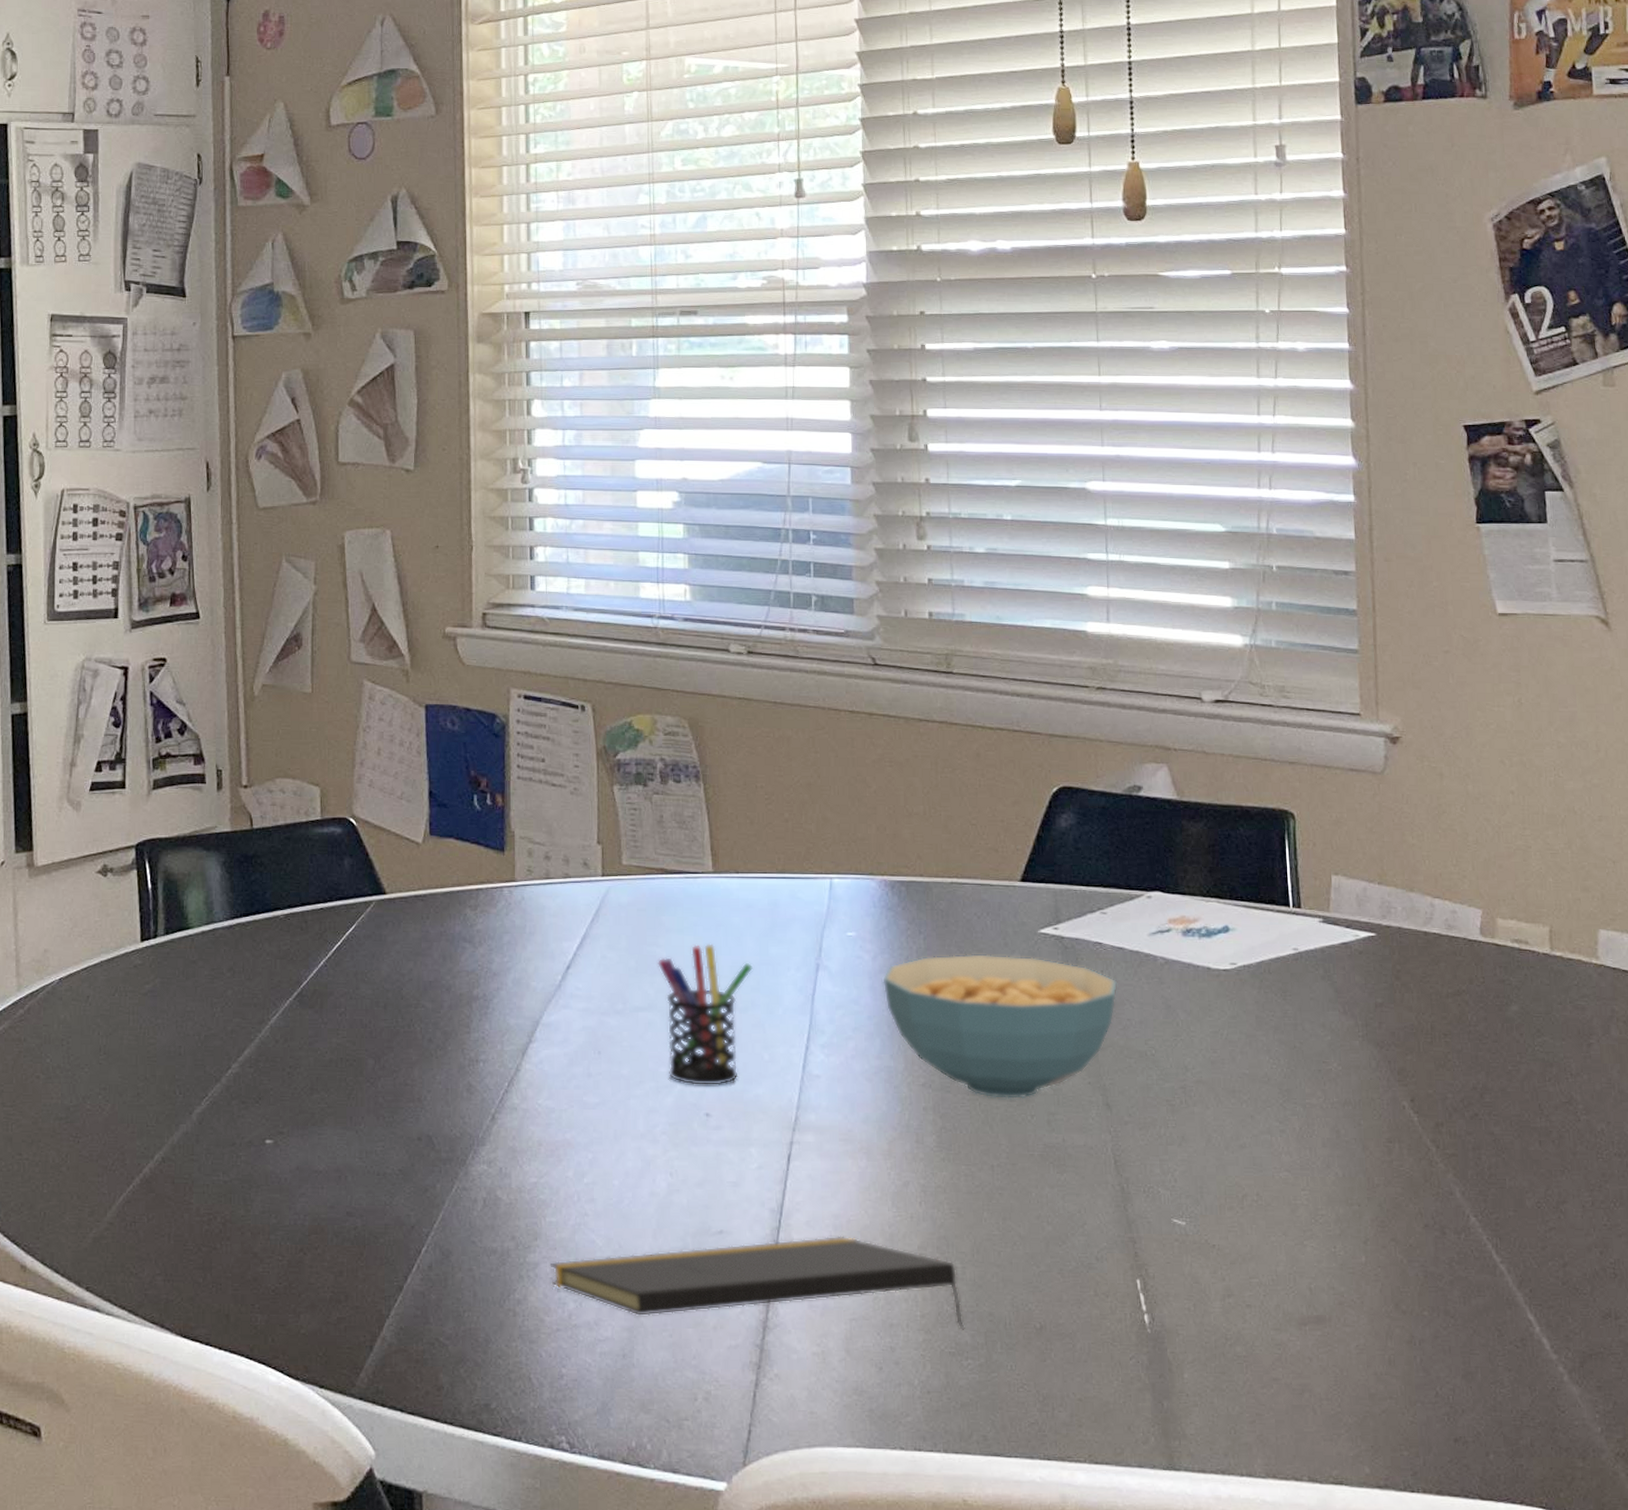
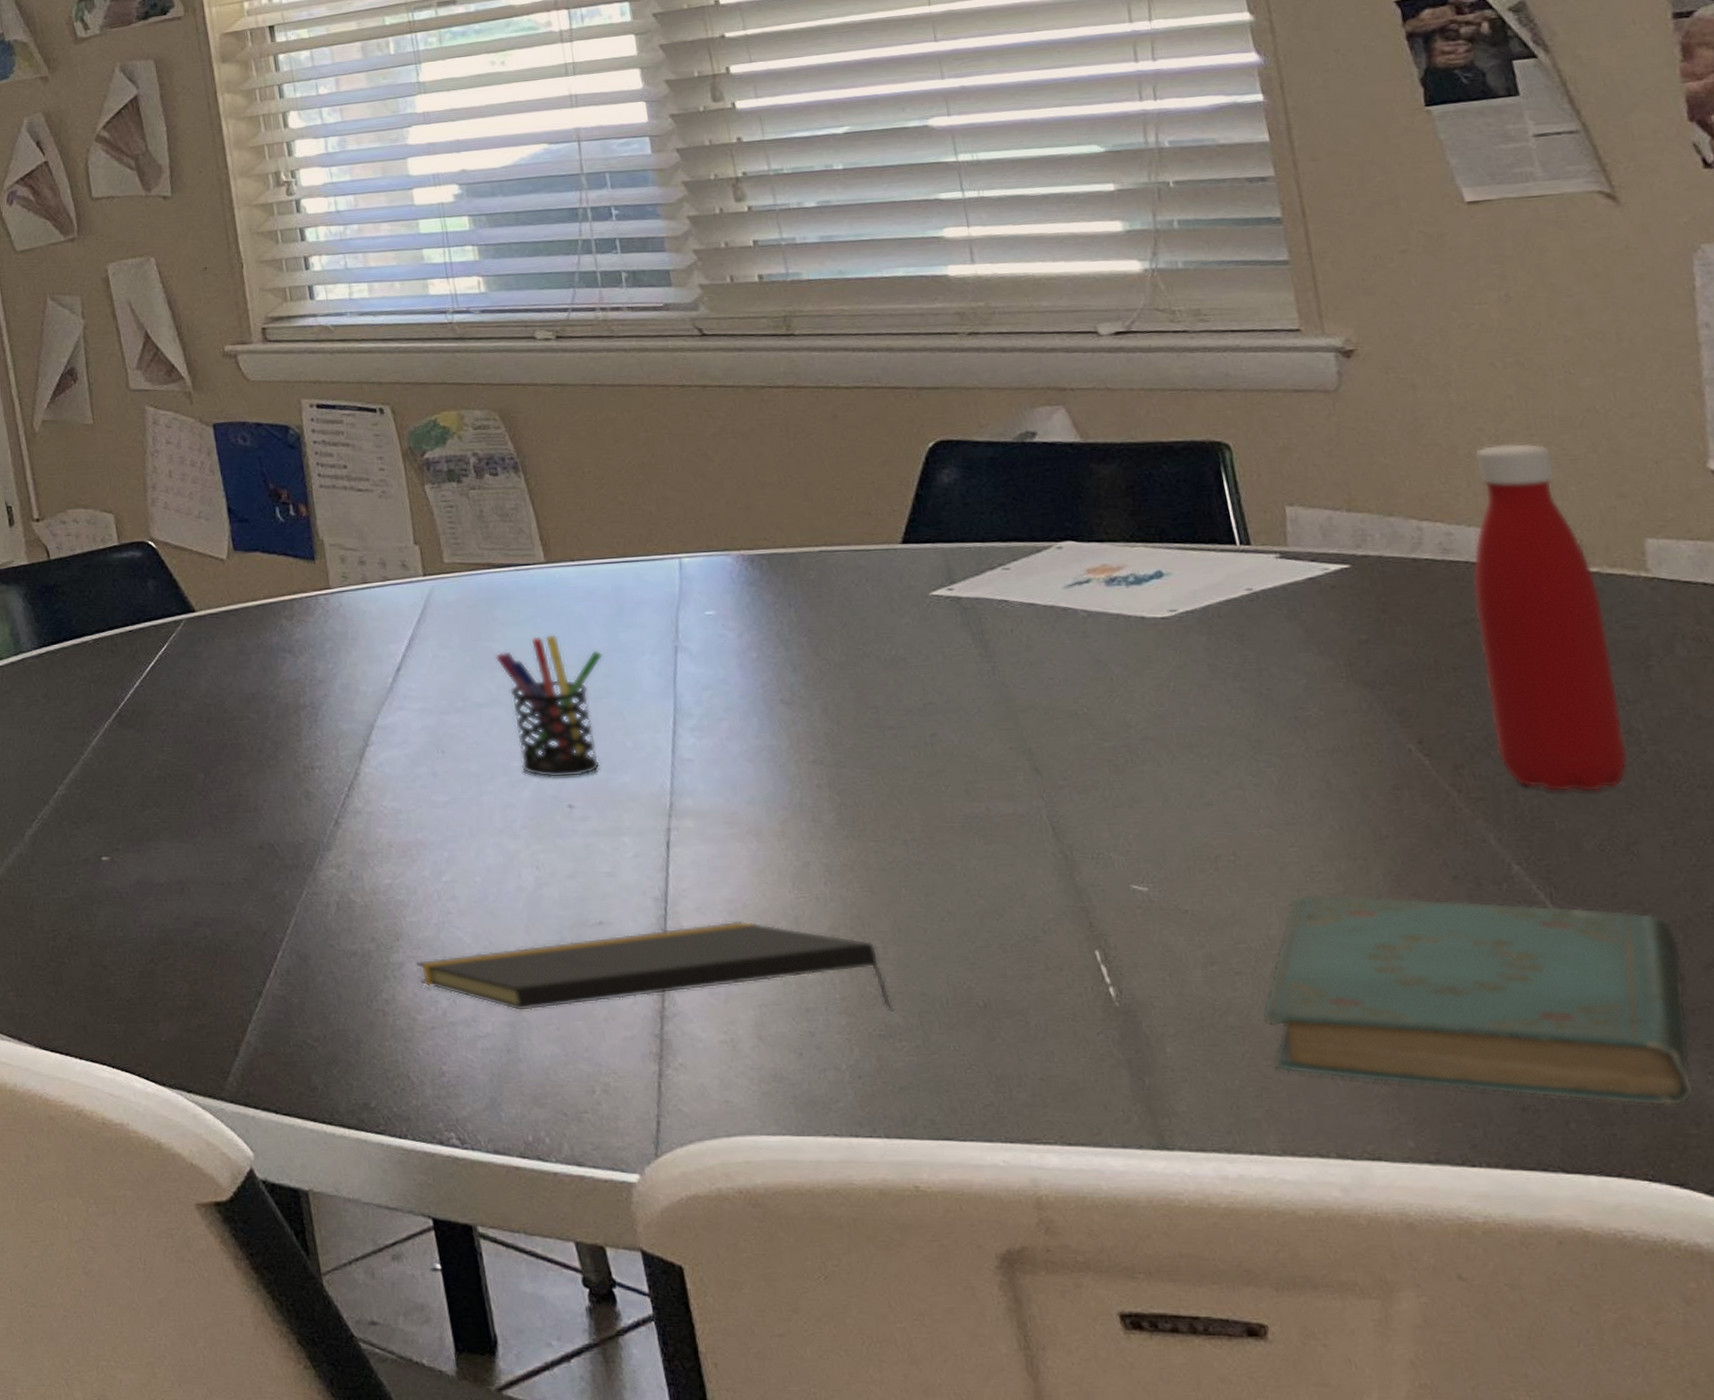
cereal bowl: present [883,954,1118,1100] -> none [753,621,1033,771]
book: none [1264,1234,1588,1441] -> present [1262,893,1695,1106]
bottle: none [1466,834,1567,1155] -> present [1472,442,1629,793]

